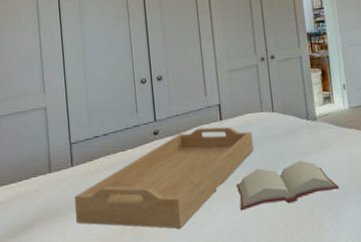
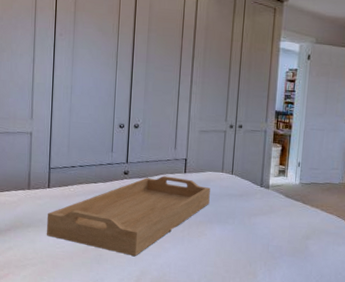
hardback book: present [236,160,340,211] -> none [188,219,278,253]

